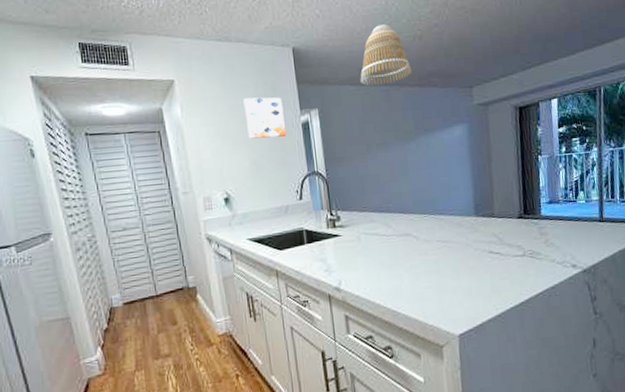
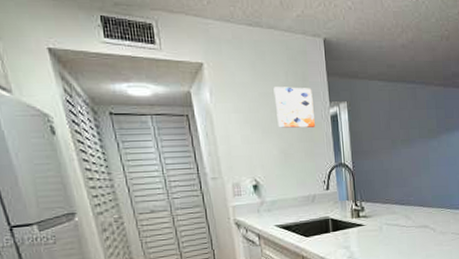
lamp shade: present [360,24,412,85] -> none [388,22,438,82]

